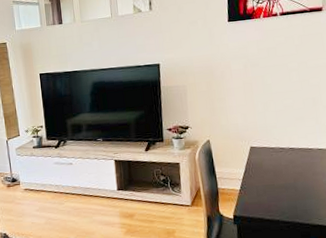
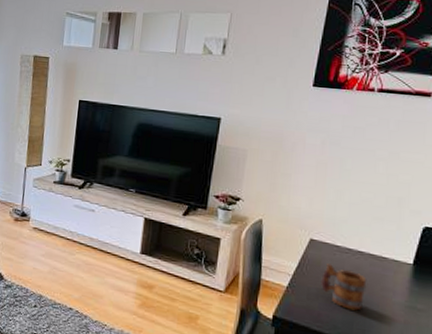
mug: none [265,163,302,197] -> present [321,264,367,311]

